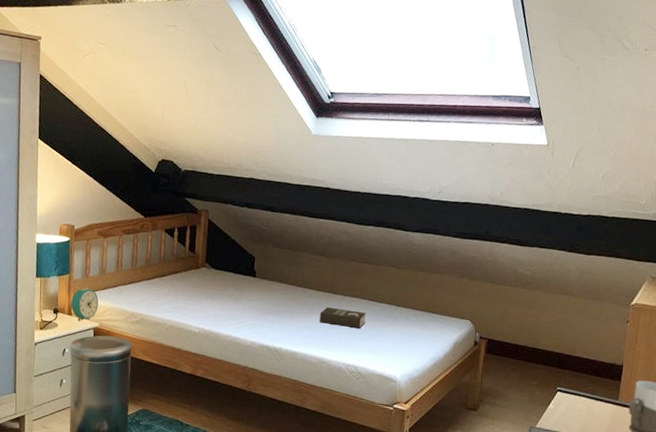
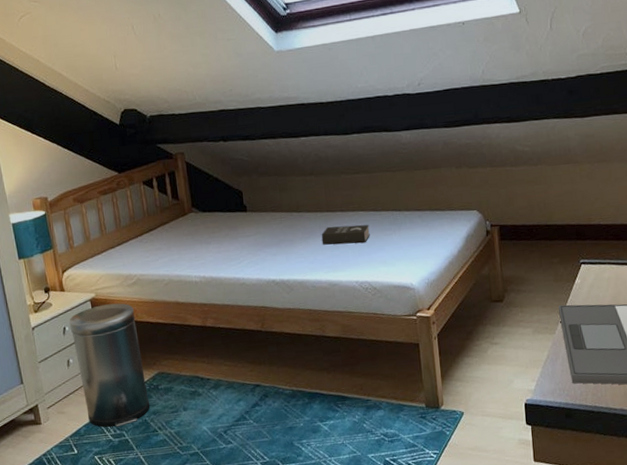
alarm clock: present [71,287,99,321] -> none [60,259,90,295]

